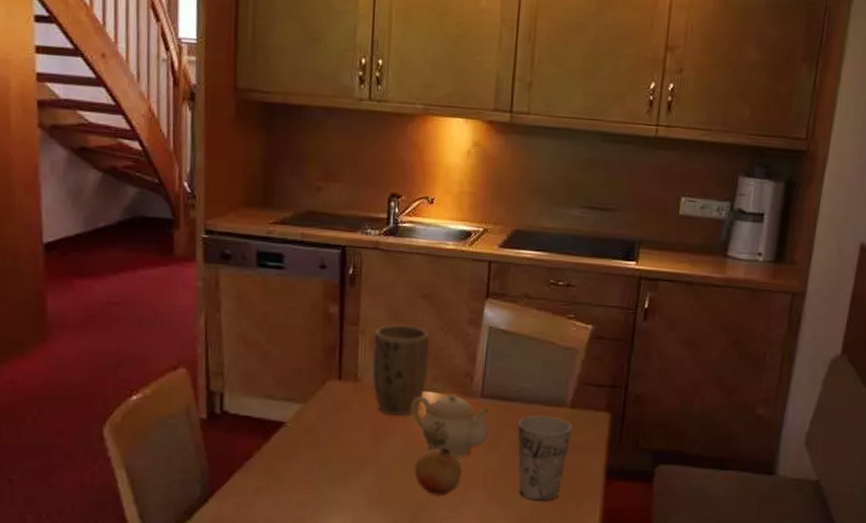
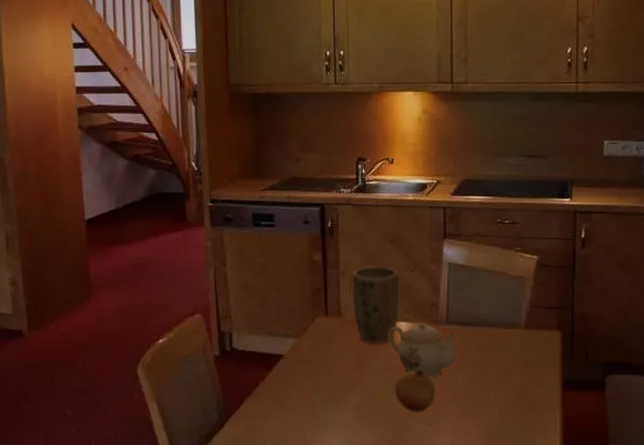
cup: present [518,415,573,501] -> none [481,337,529,413]

